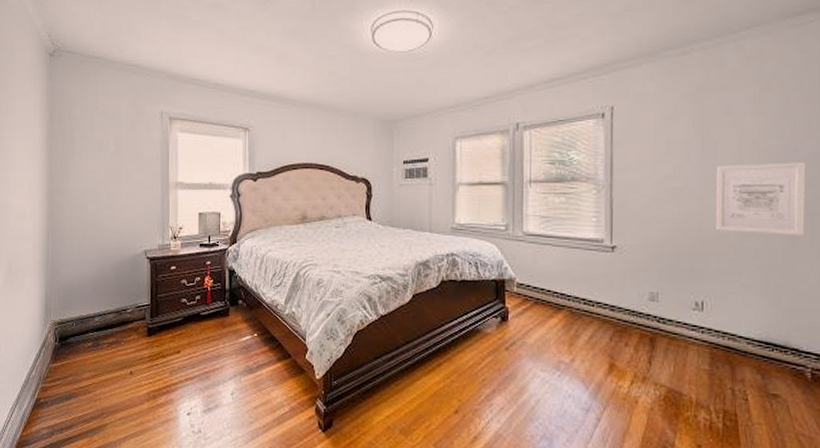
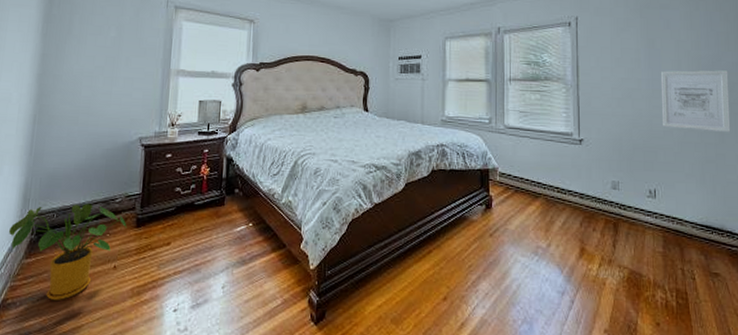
house plant: none [36,313,139,401] -> present [9,204,127,300]

